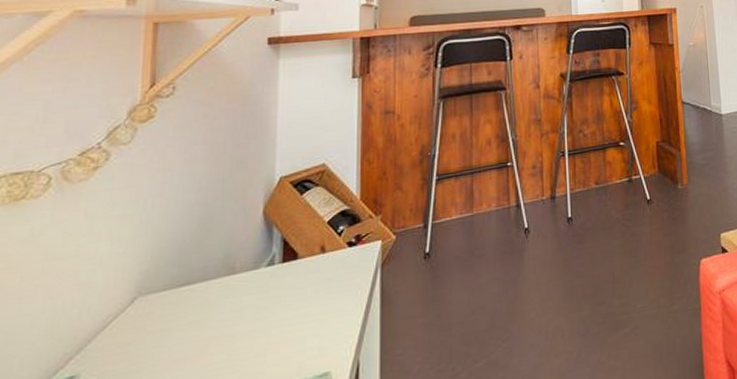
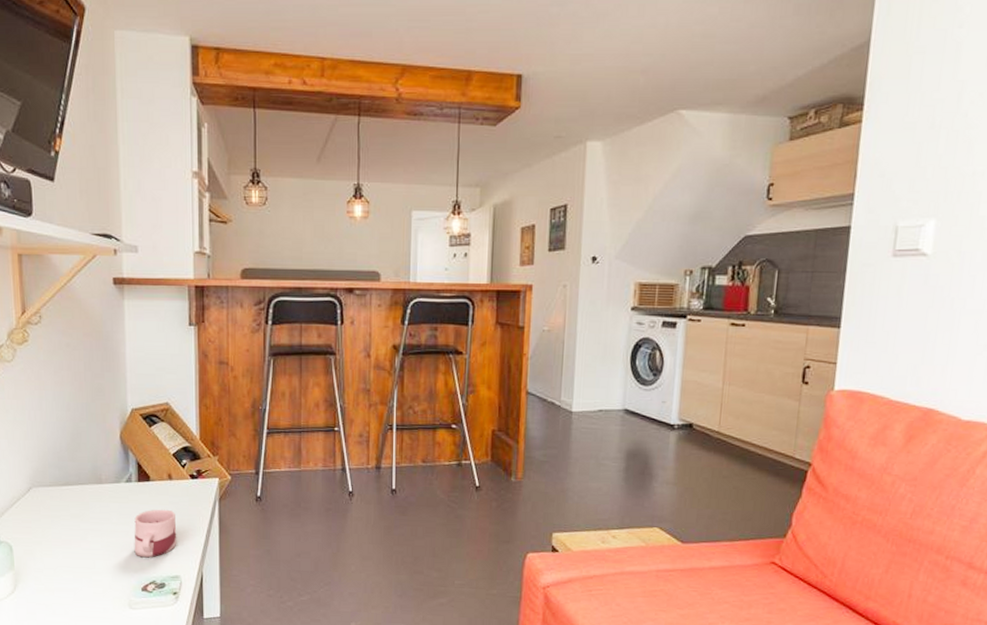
mug: none [272,289,329,360] -> present [134,509,177,558]

